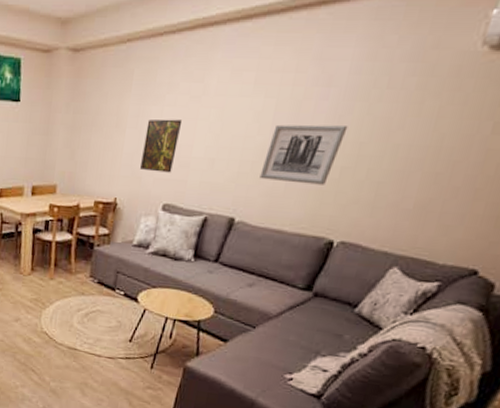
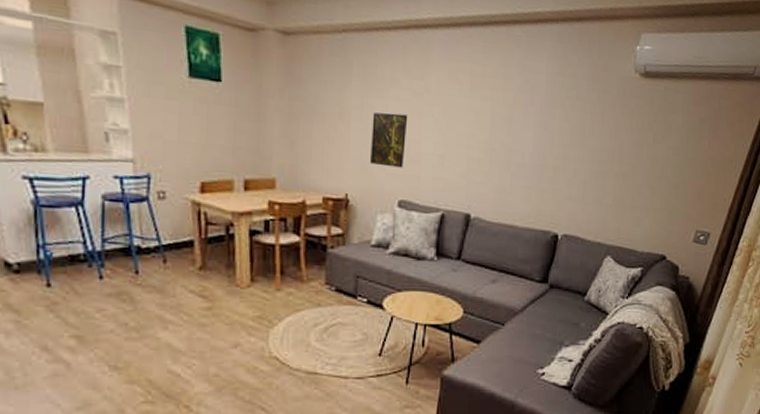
wall art: present [259,124,348,185] -> none [487,125,553,183]

